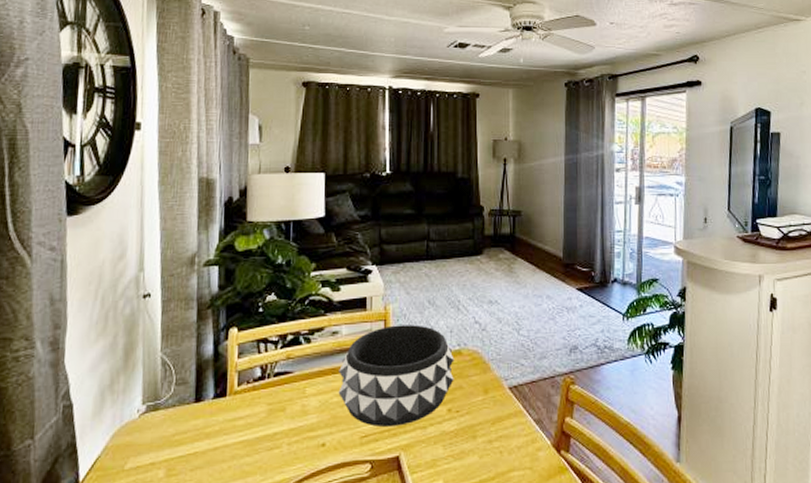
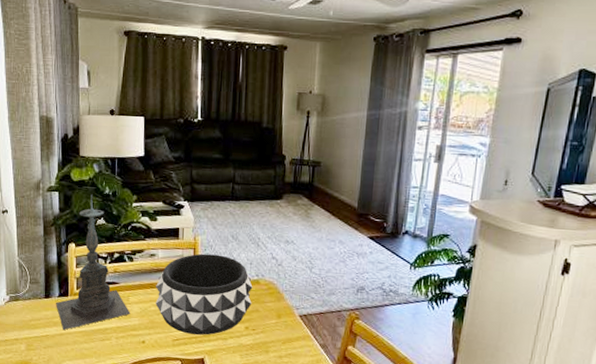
candle holder: none [209,265,307,443] -> present [56,194,131,331]

